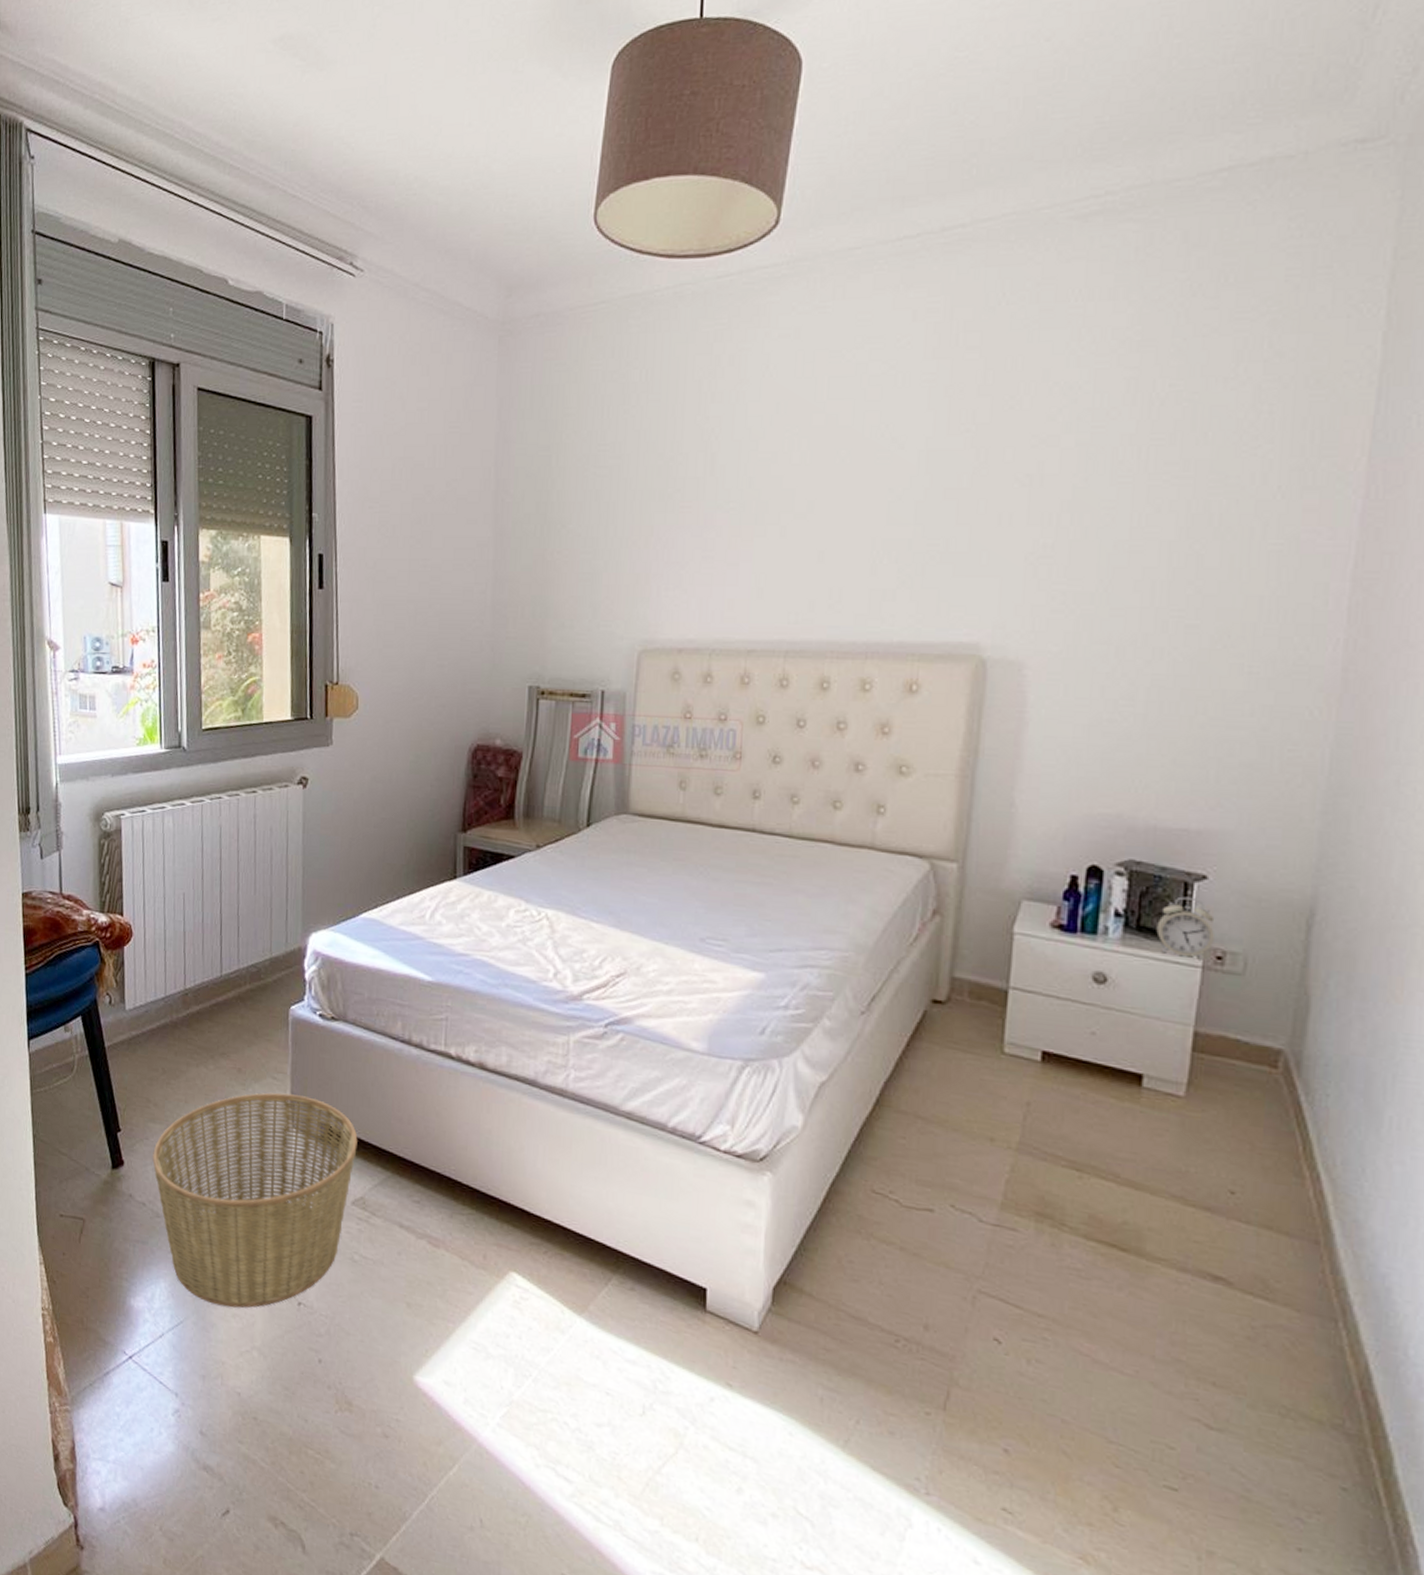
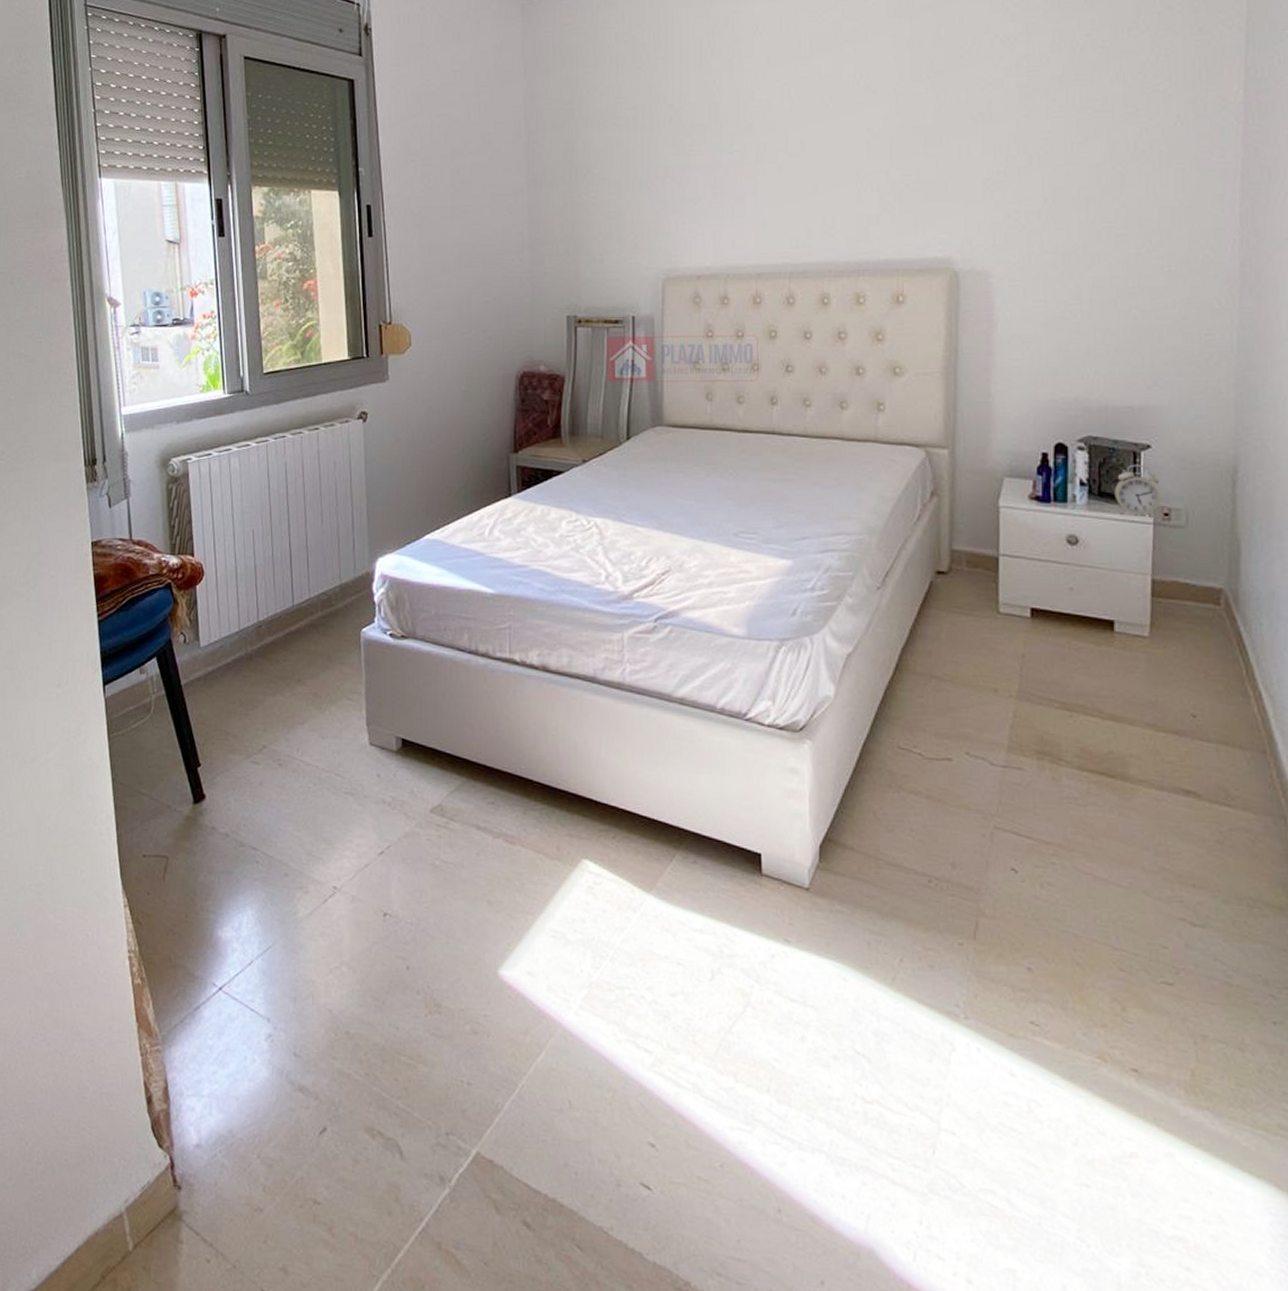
basket: present [152,1092,358,1308] -> none [234,712,433,927]

